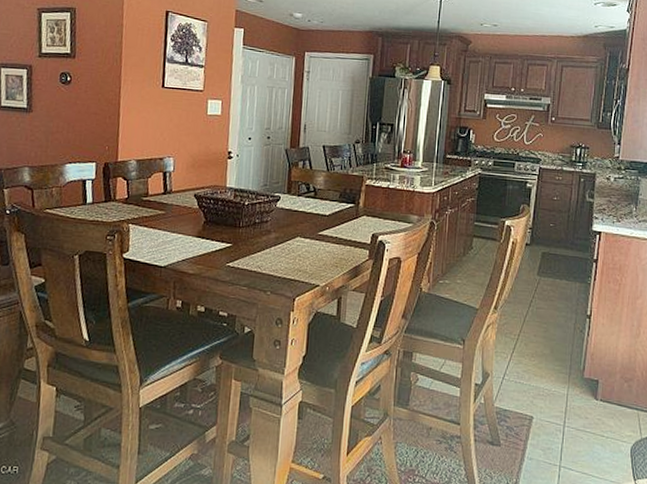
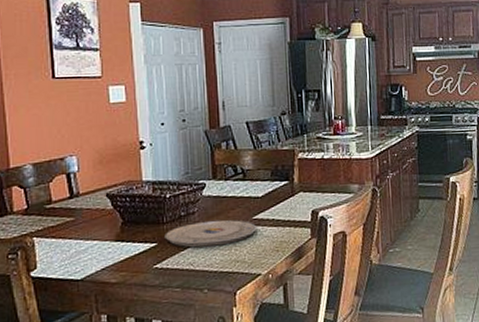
plate: none [239,230,321,254] -> present [164,219,257,248]

